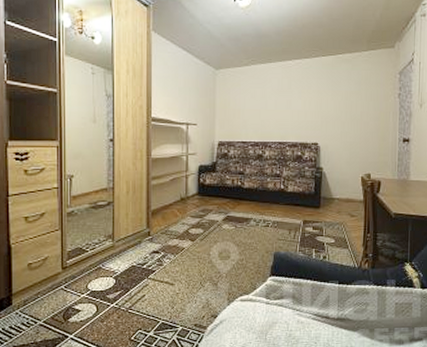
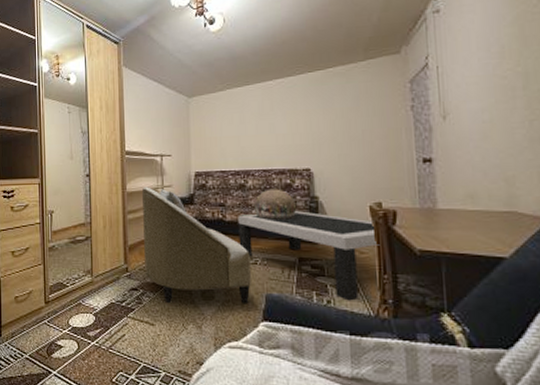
armchair: none [167,154,263,264] -> present [142,187,251,304]
coffee table: none [254,180,366,256] -> present [238,211,380,301]
decorative sphere: none [270,160,304,188] -> present [255,189,296,220]

